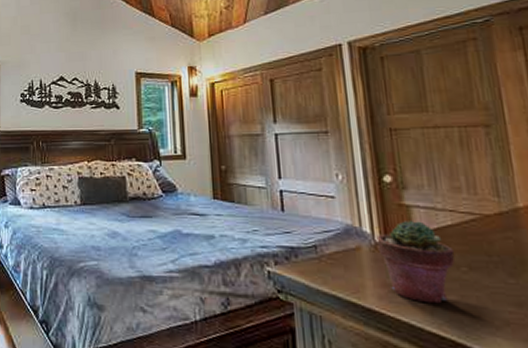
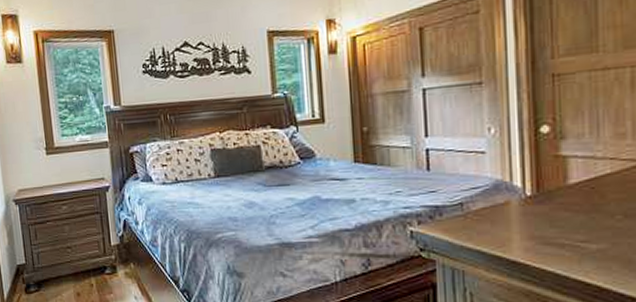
potted succulent: present [376,221,455,304] -> none [528,171,611,253]

